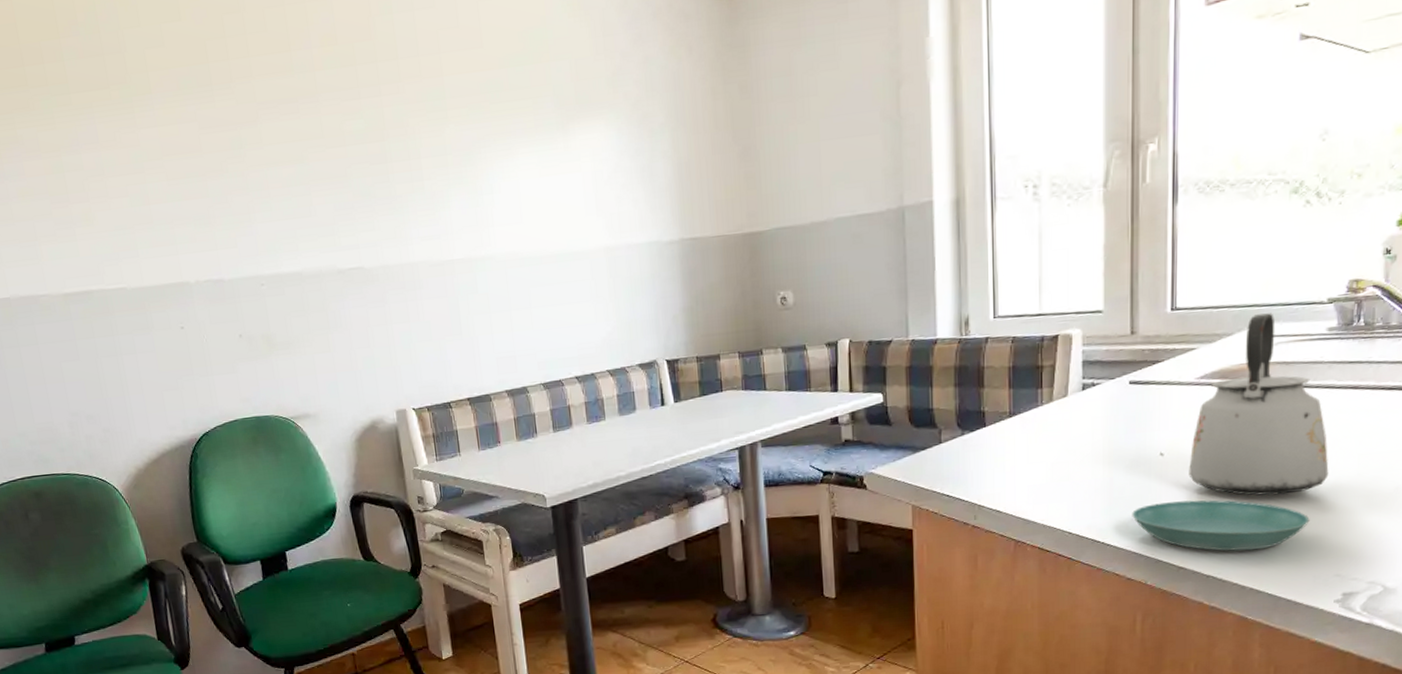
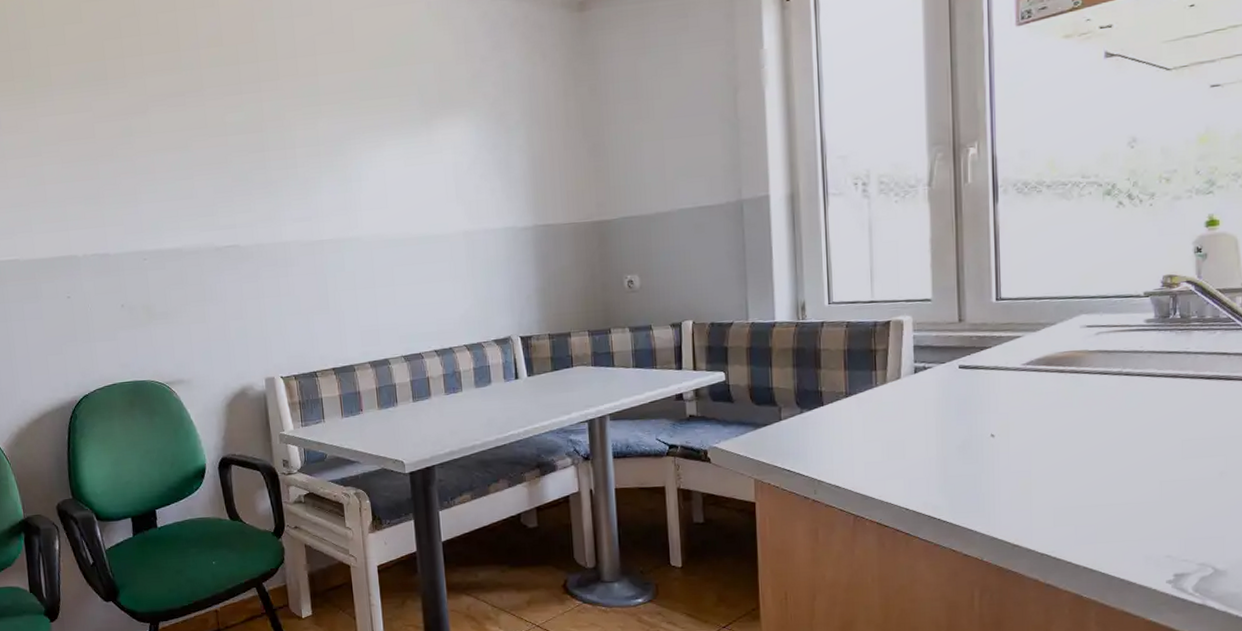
saucer: present [1132,500,1310,551] -> none [966,480,1138,531]
kettle: present [1188,313,1329,496] -> none [1019,305,1154,478]

